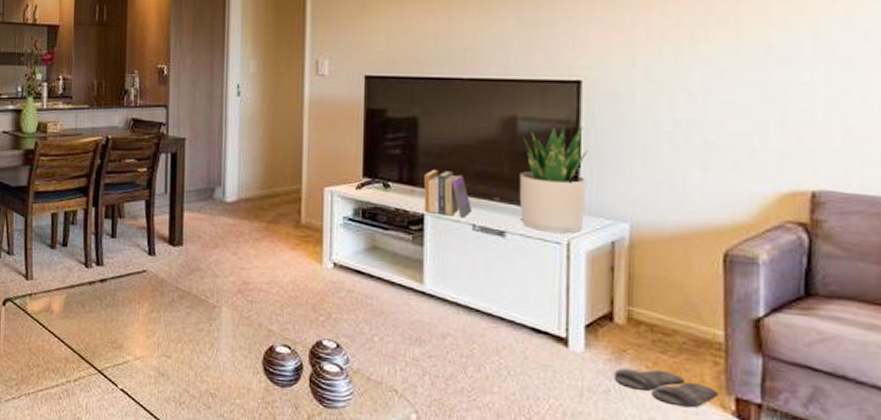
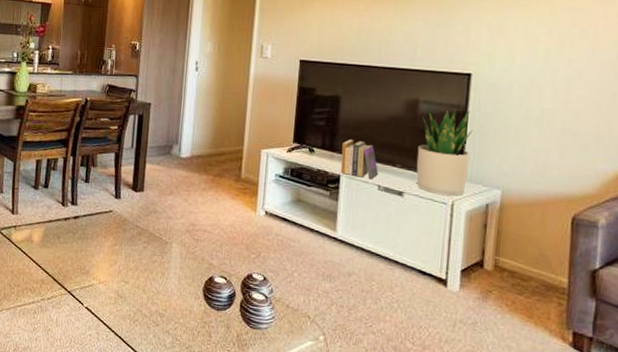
slippers: present [613,367,718,408] -> none [480,305,560,339]

